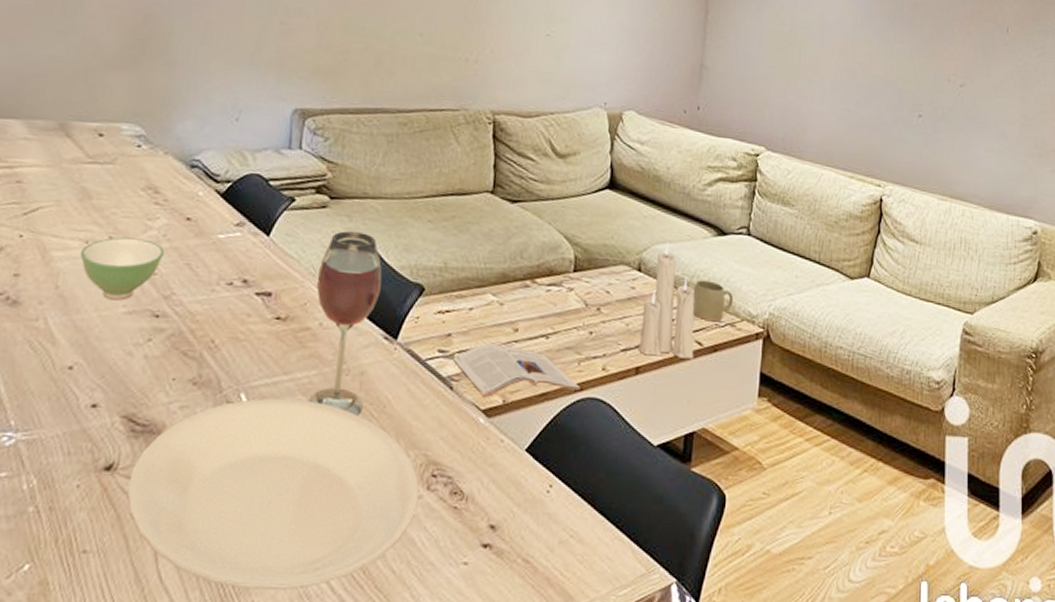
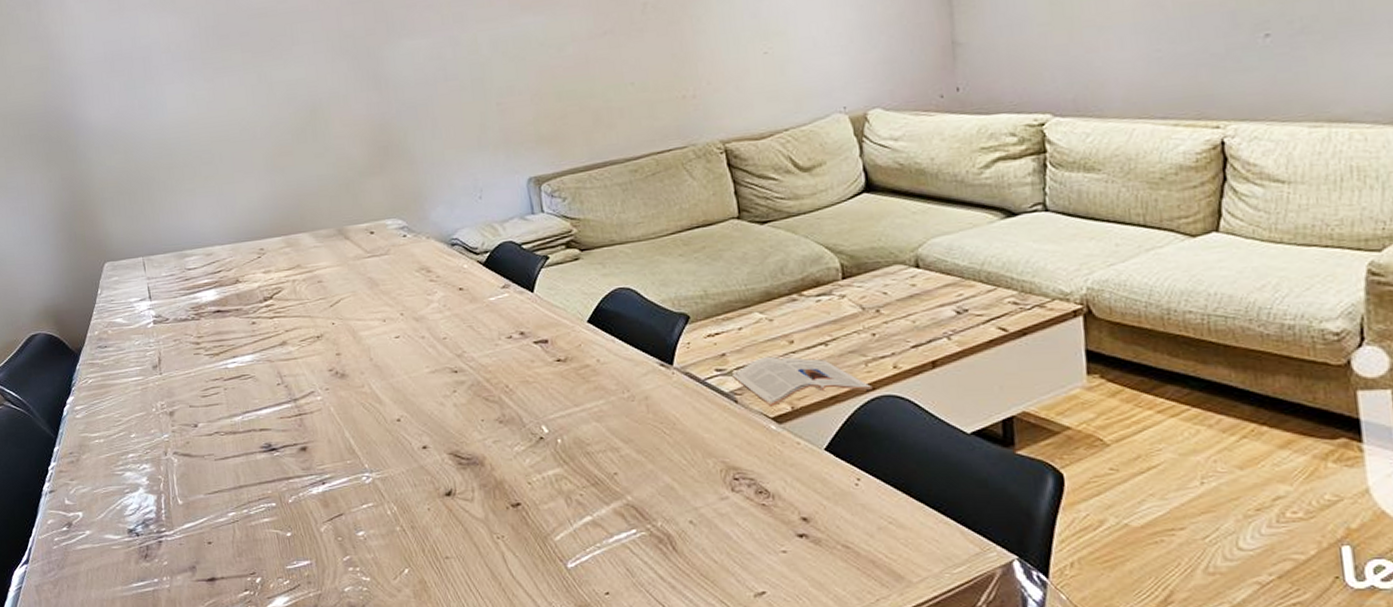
bowl: present [80,237,165,301] -> none [381,311,449,364]
plate: present [127,397,419,591] -> none [467,425,725,581]
wineglass: present [309,231,383,417] -> none [585,276,654,435]
candle: present [638,242,695,359] -> none [928,234,999,349]
mug: present [692,280,734,322] -> none [986,265,1039,306]

